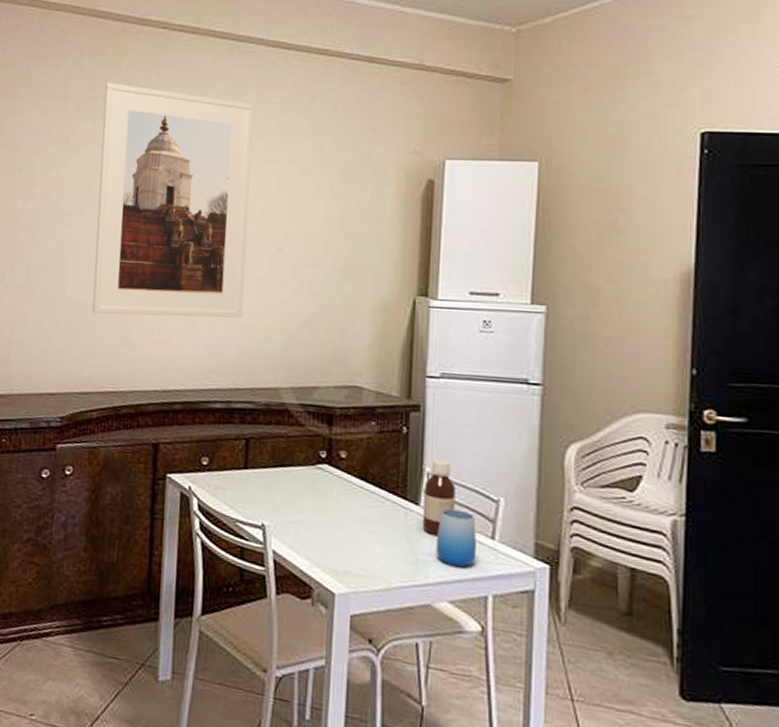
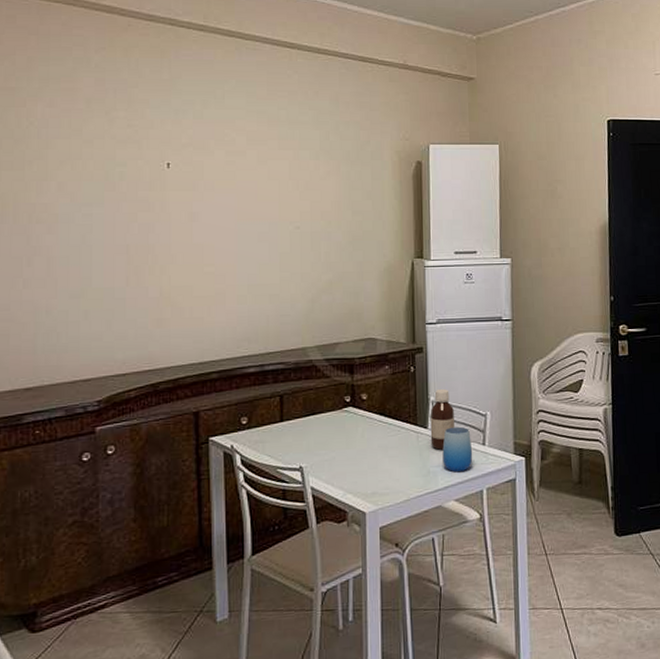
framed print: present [92,82,254,318] -> none [115,75,268,299]

